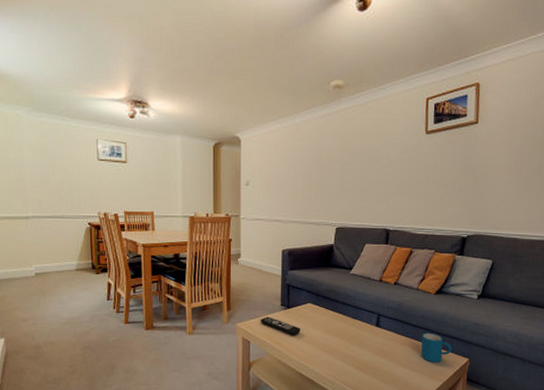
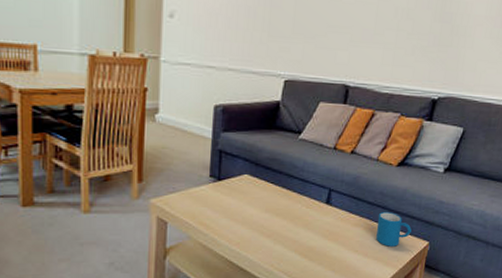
remote control: present [260,316,301,335] -> none [181,190,234,215]

